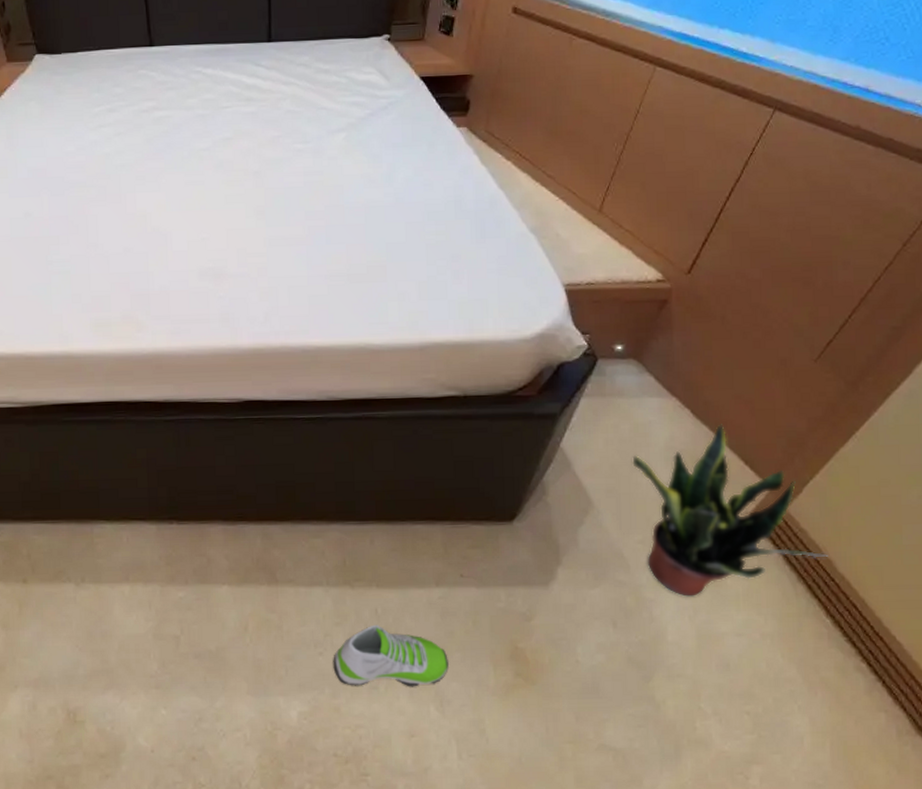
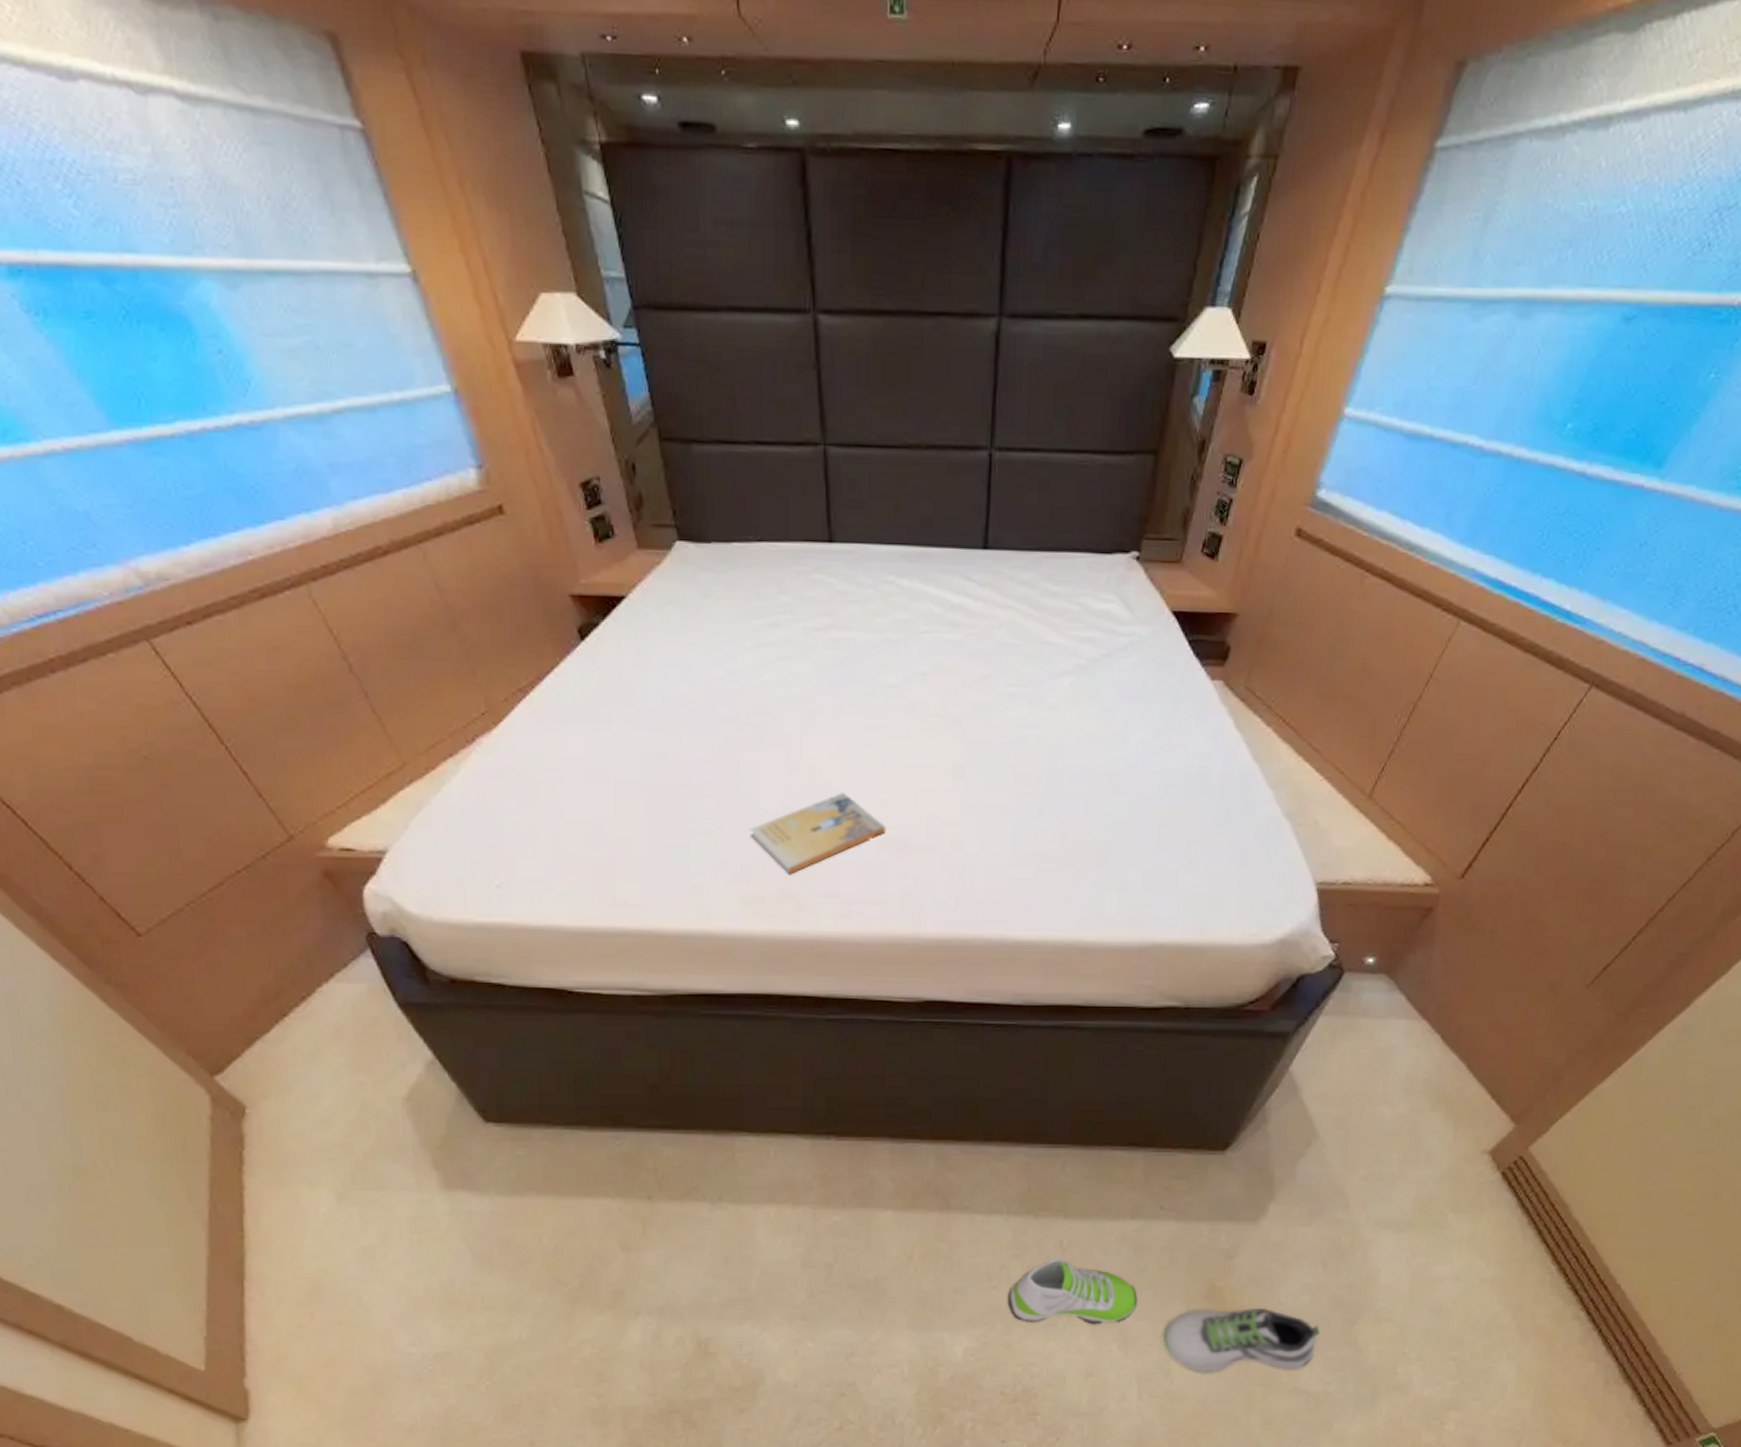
book: none [97,235,205,303] -> present [749,793,886,875]
athletic shoe: none [475,666,618,732] -> present [1163,1307,1320,1373]
potted plant: present [632,424,829,598] -> none [1367,1052,1566,1239]

